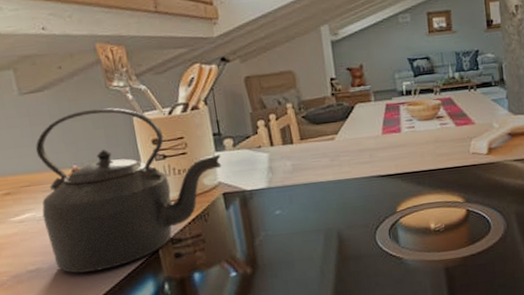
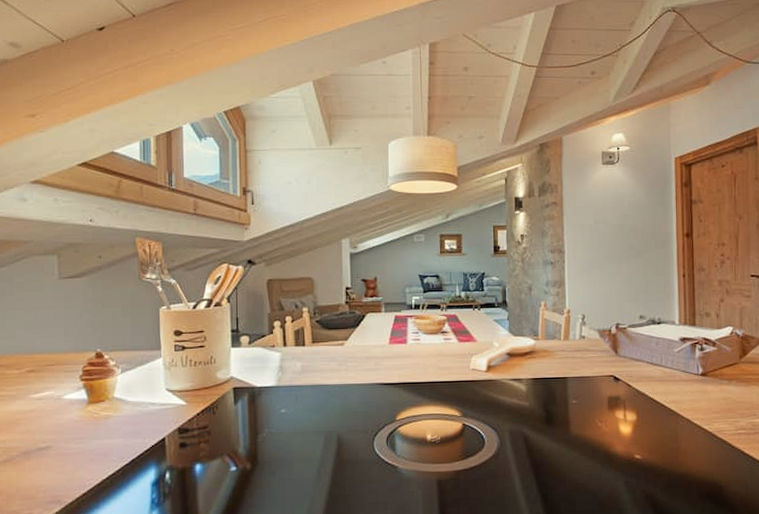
kettle: present [35,108,222,273] -> none [61,298,236,455]

